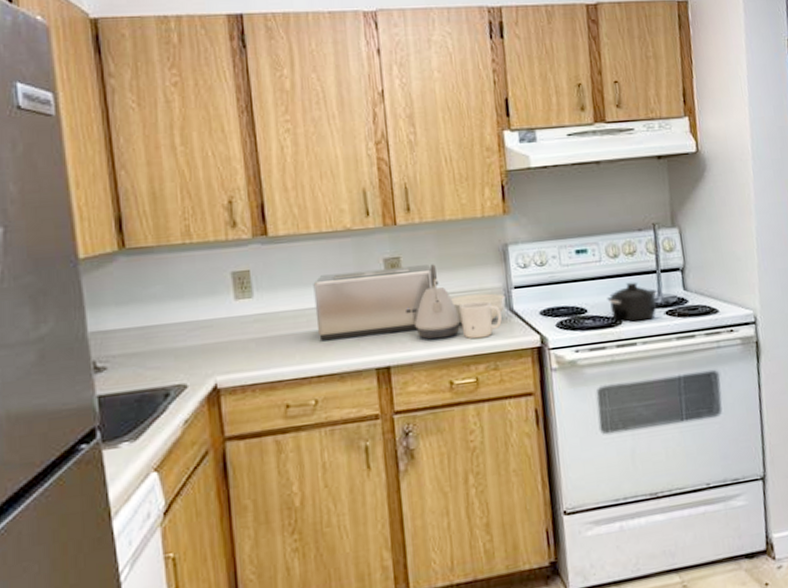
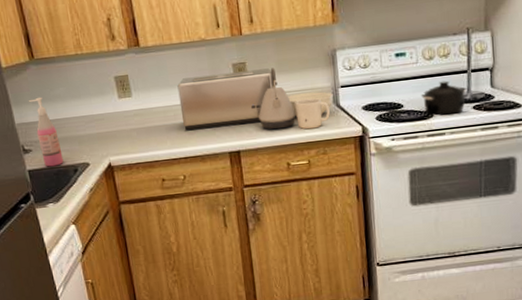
soap dispenser: none [109,296,151,391] -> present [28,97,64,167]

